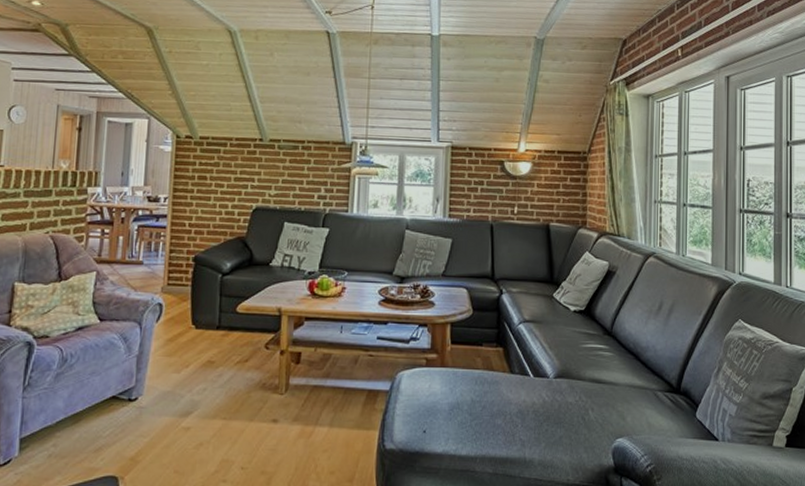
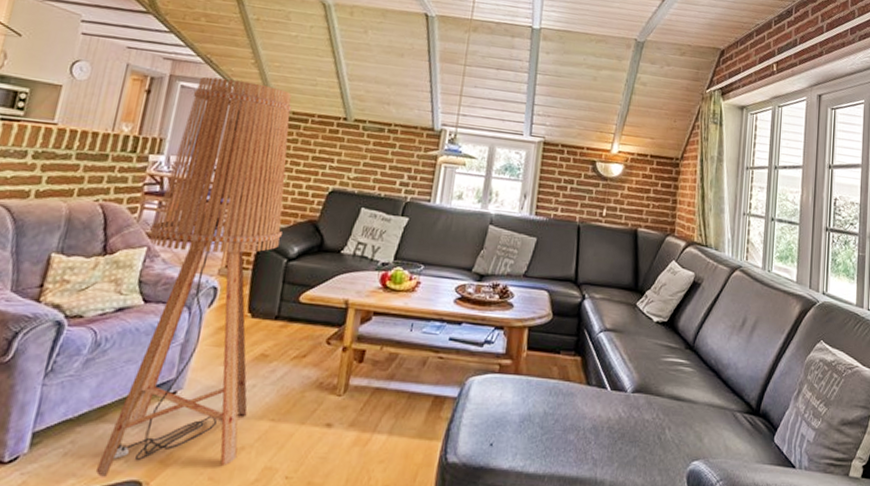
floor lamp: none [77,110,214,474] -> present [95,76,292,477]

